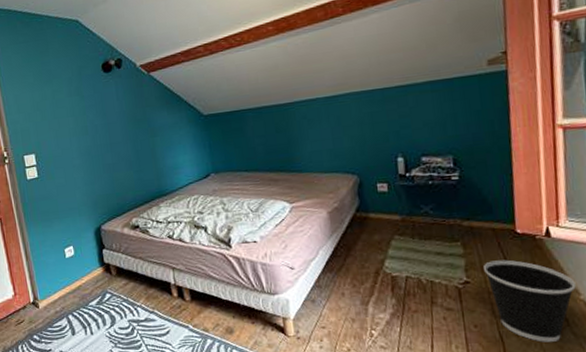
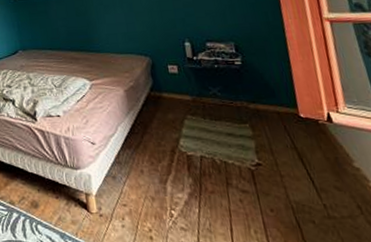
wastebasket: present [484,259,576,342] -> none [273,143,364,230]

